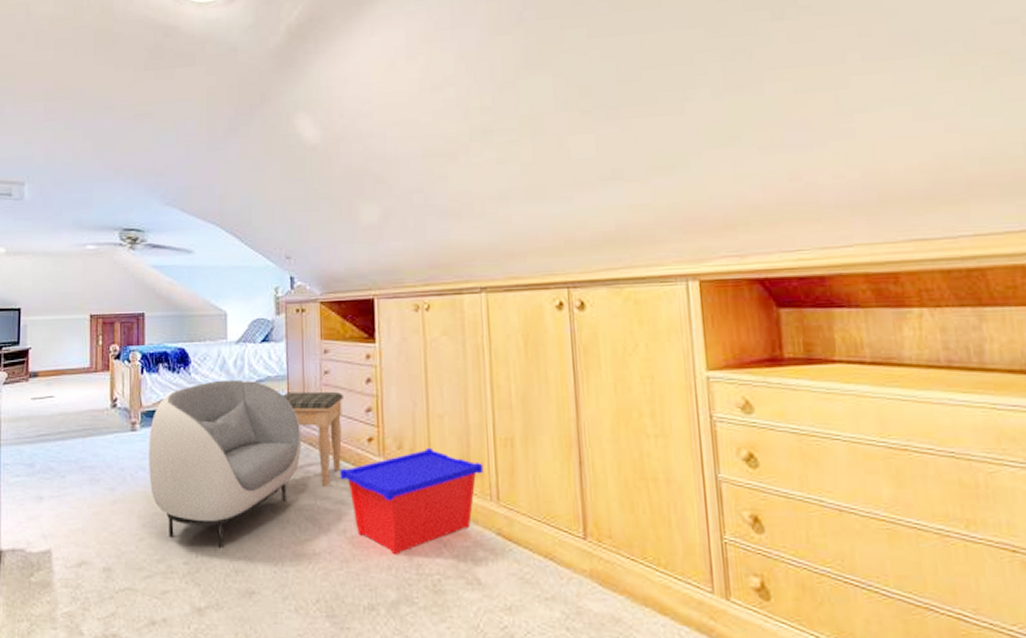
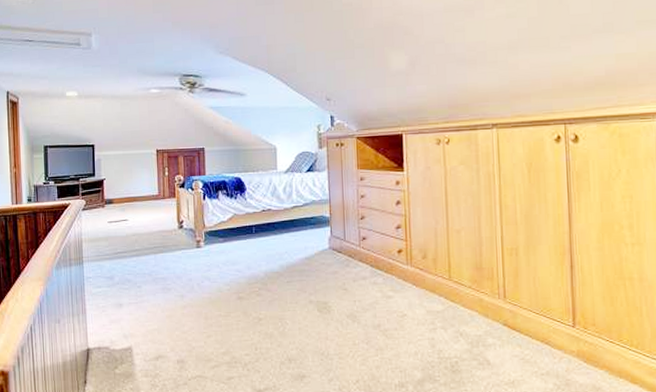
armchair: present [149,379,302,549] -> none [212,203,343,342]
footstool: present [282,391,343,486] -> none [325,212,377,290]
storage bin: present [340,447,484,556] -> none [375,257,493,344]

